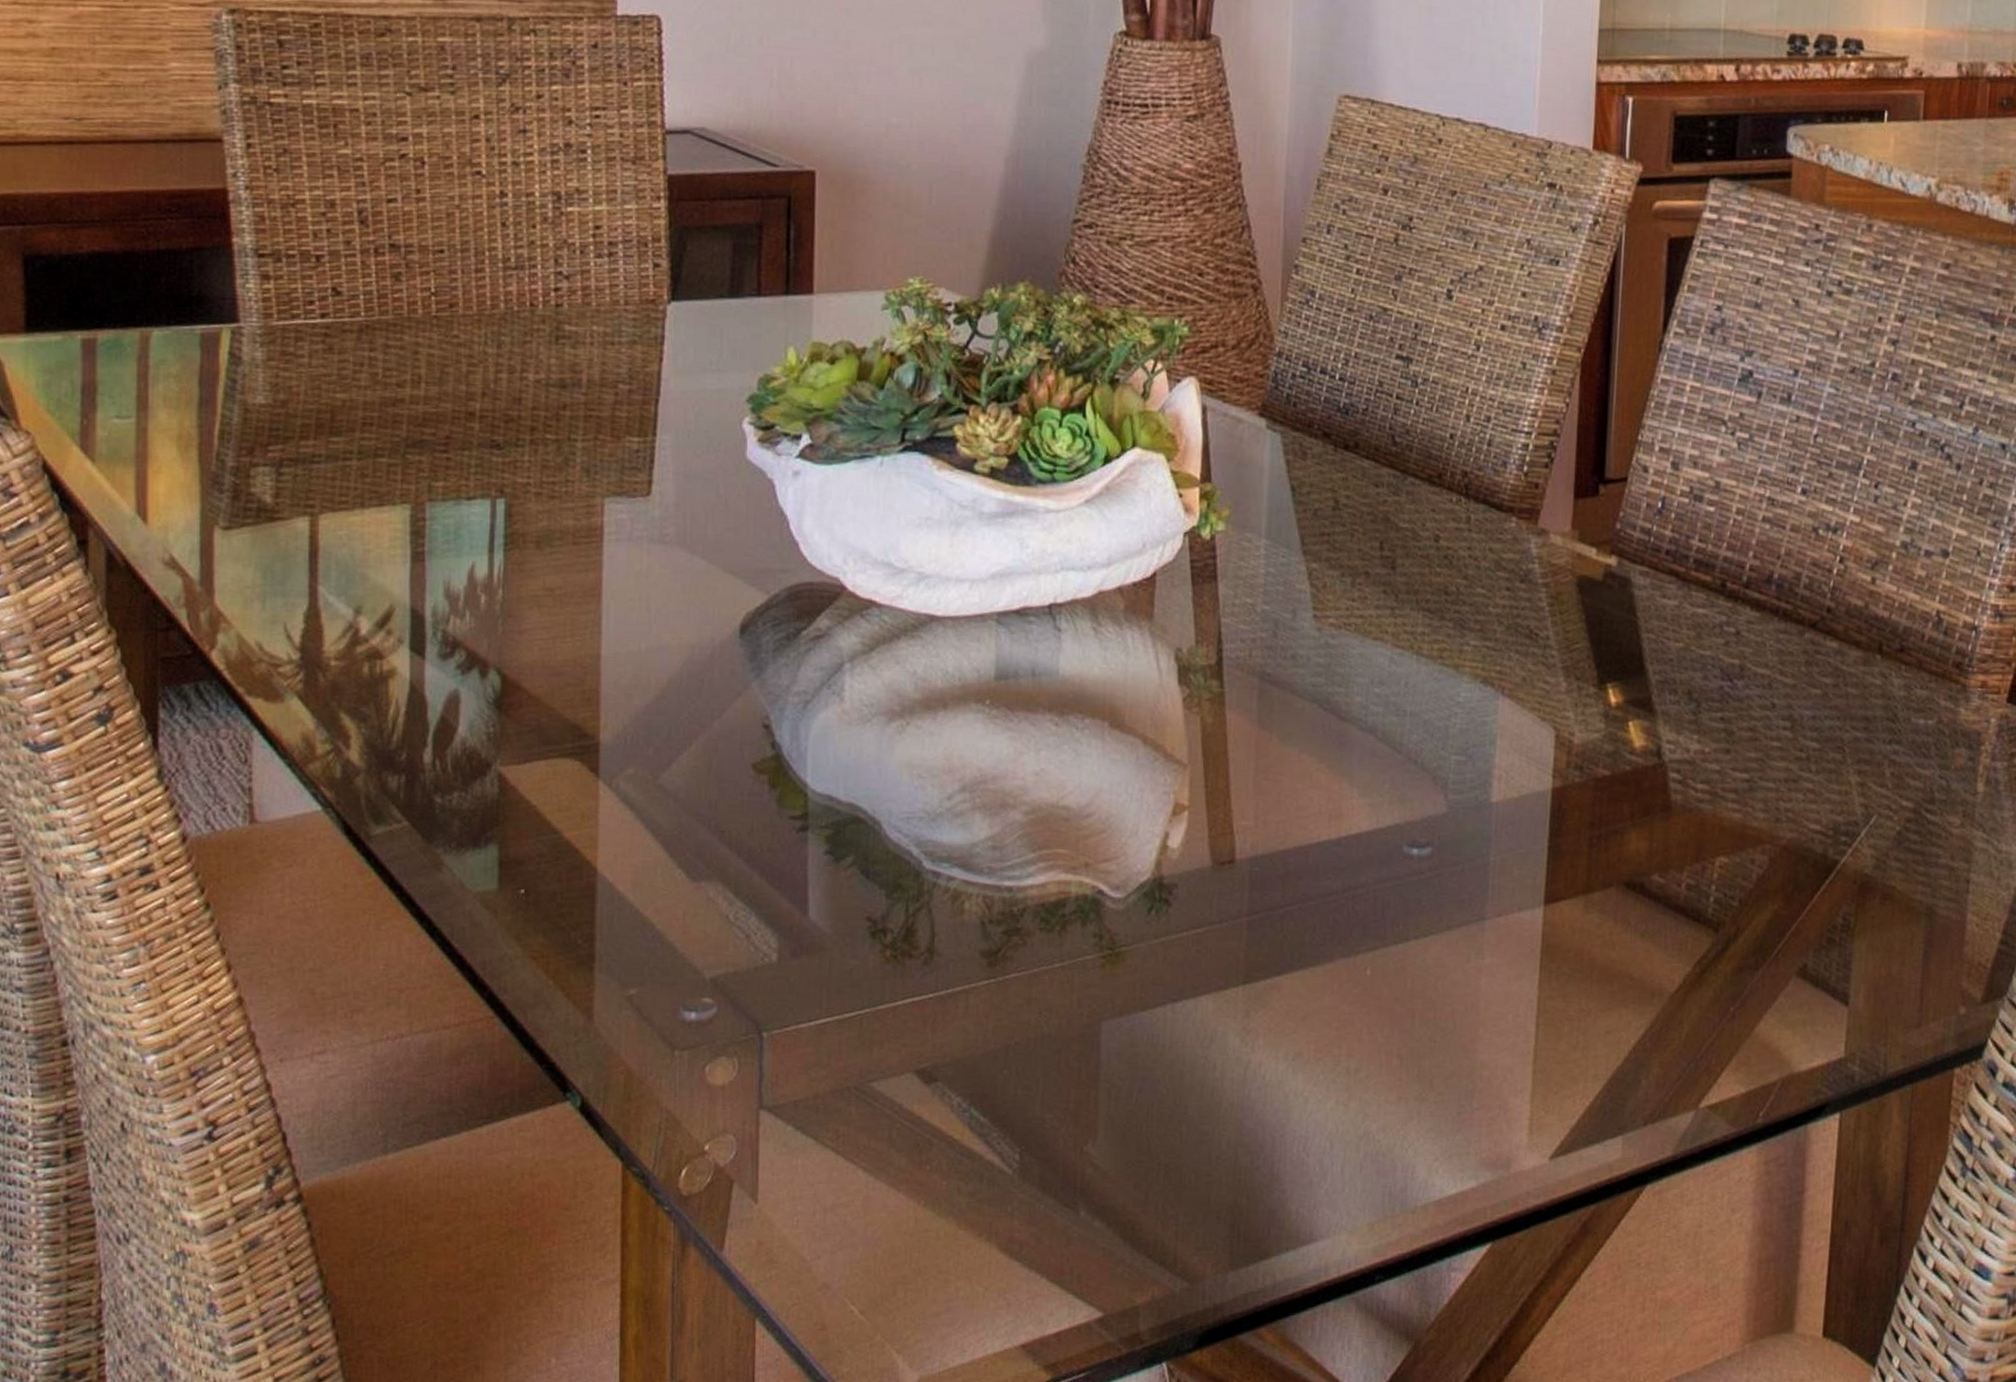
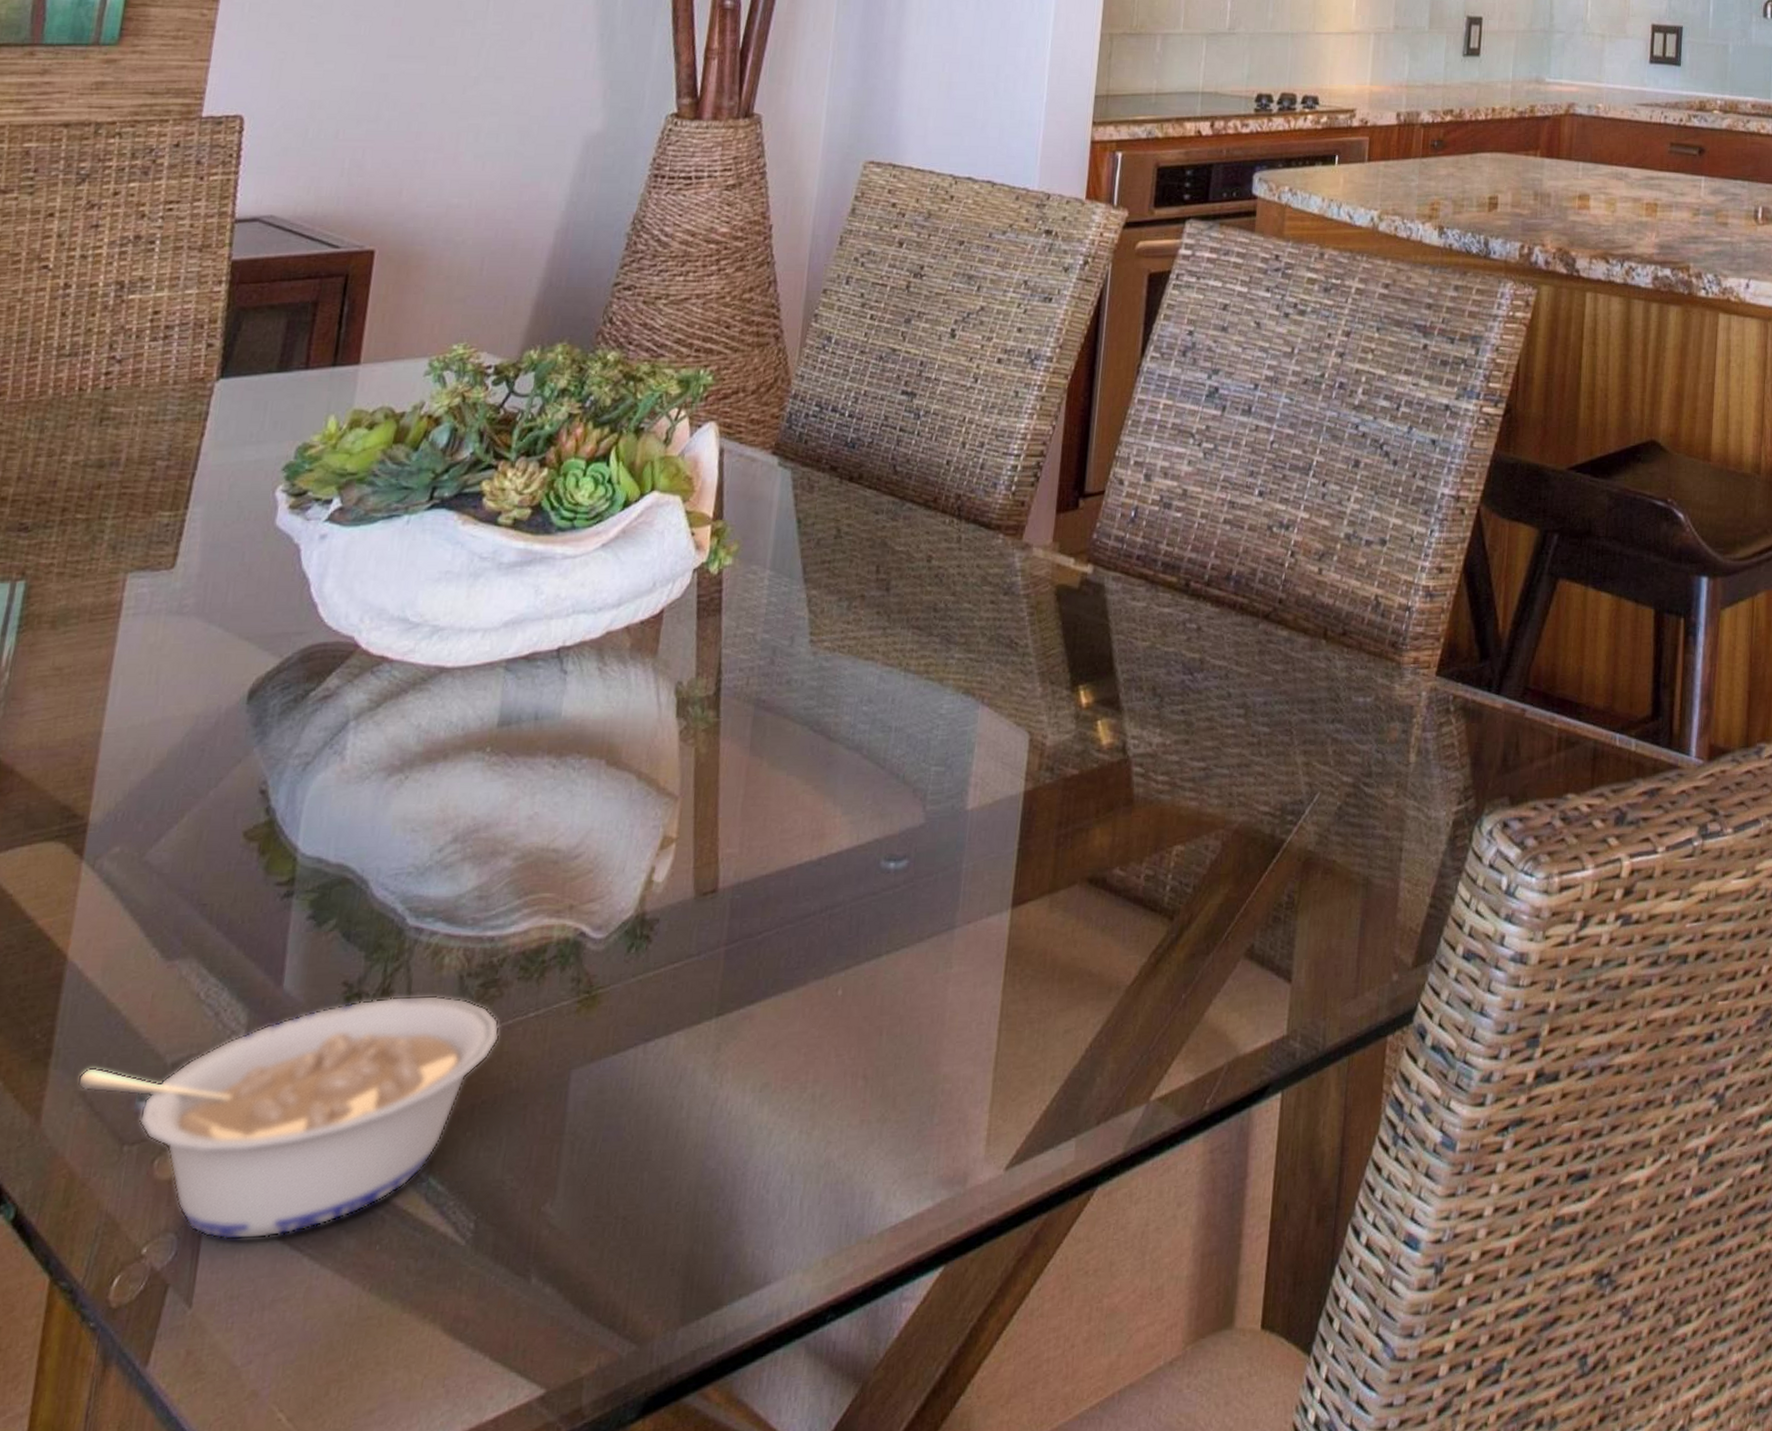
legume: none [623,935,1026,1148] -> present [77,995,500,1241]

